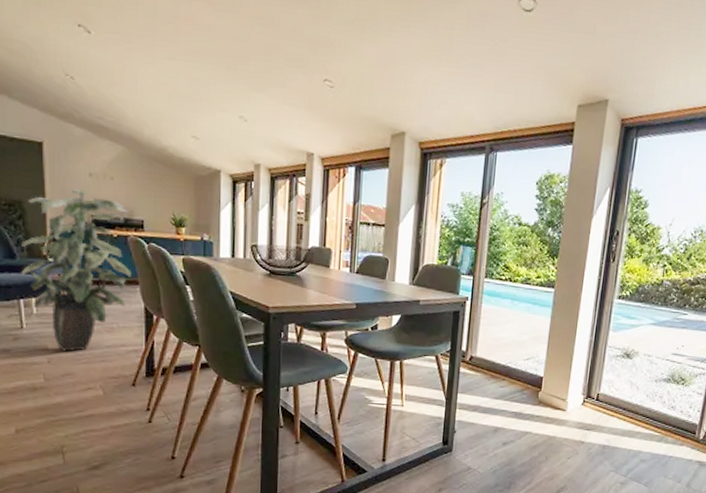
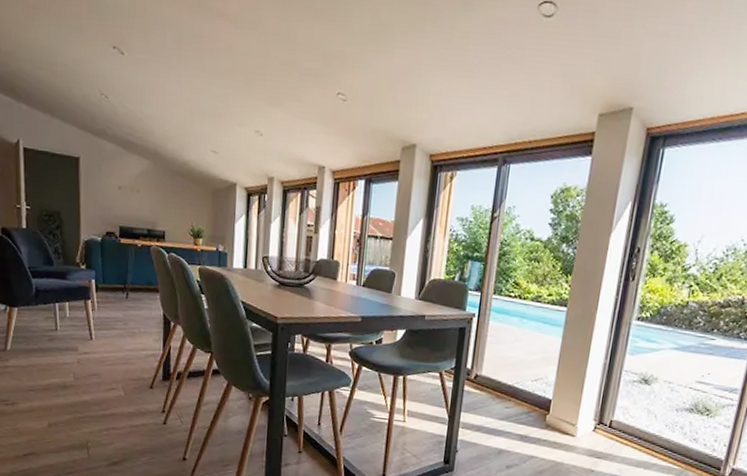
indoor plant: present [20,189,131,352] -> none [57,201,153,354]

